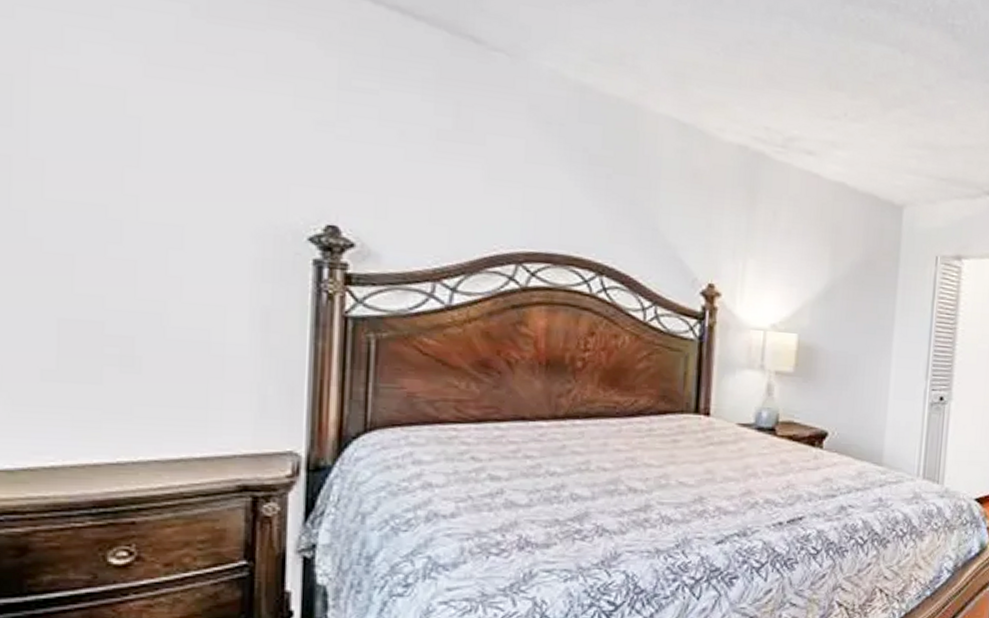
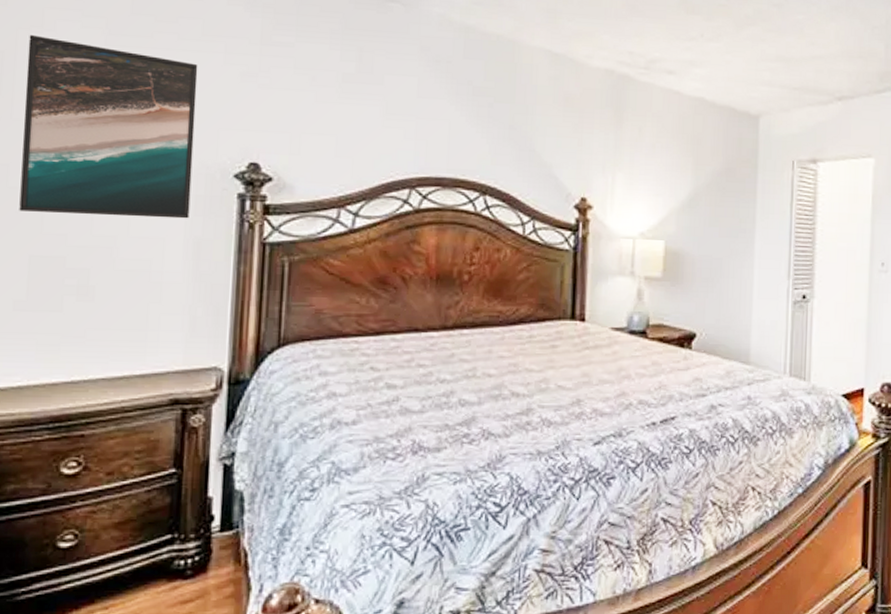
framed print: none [42,56,262,285] -> present [19,34,198,219]

